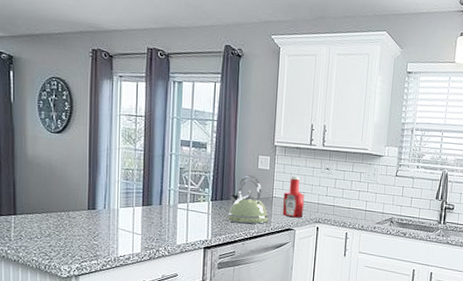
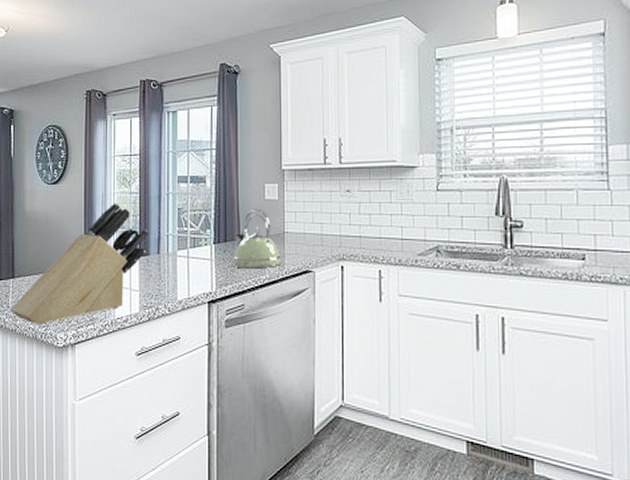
knife block: none [13,157,153,258] -> present [10,203,150,324]
ketchup bottle: present [283,176,304,218] -> none [298,204,322,256]

